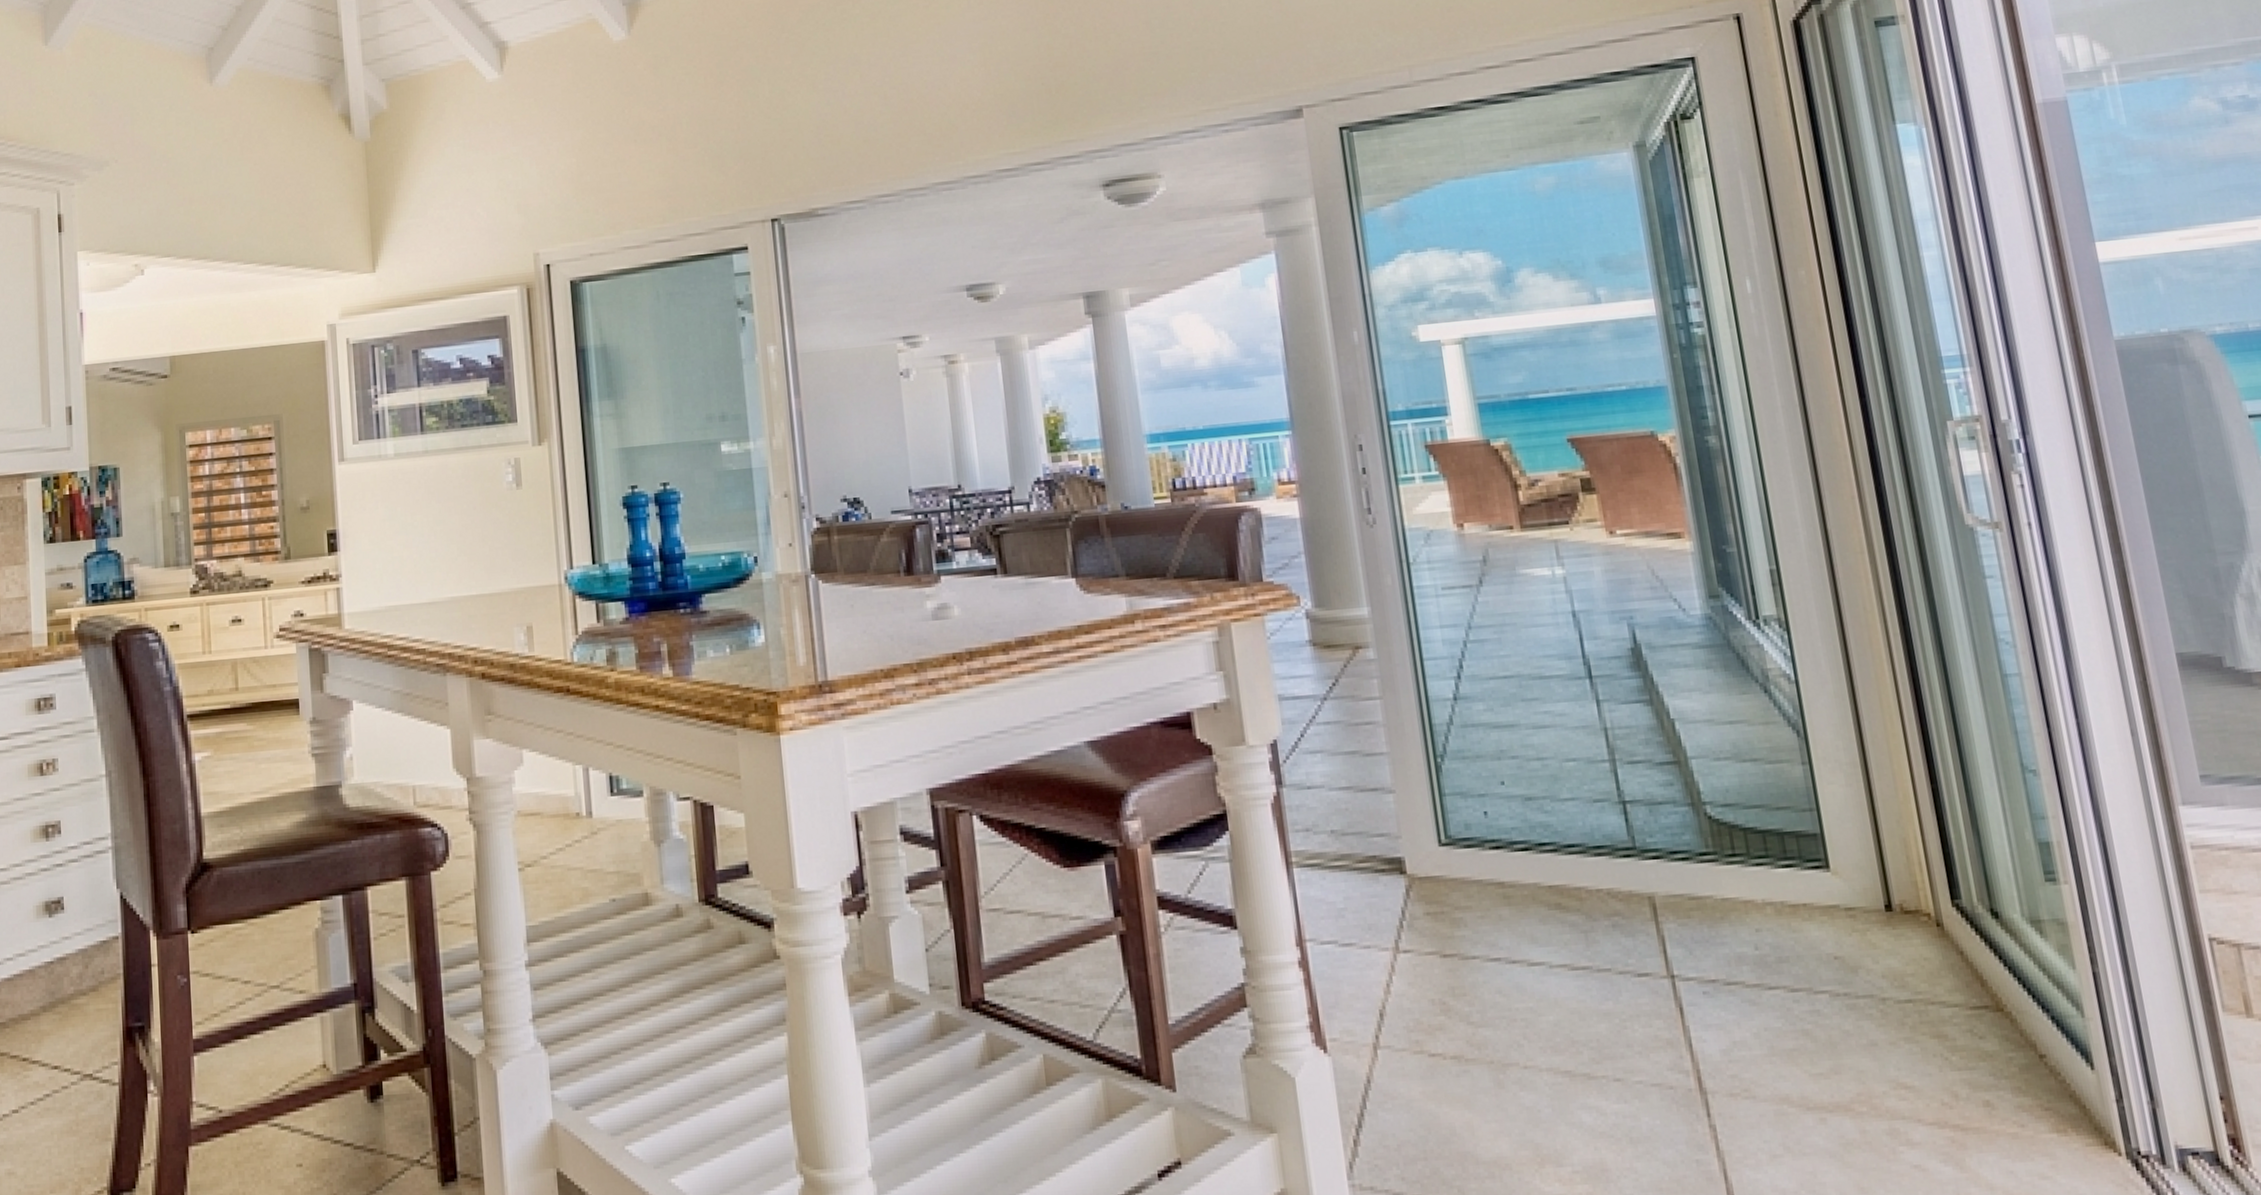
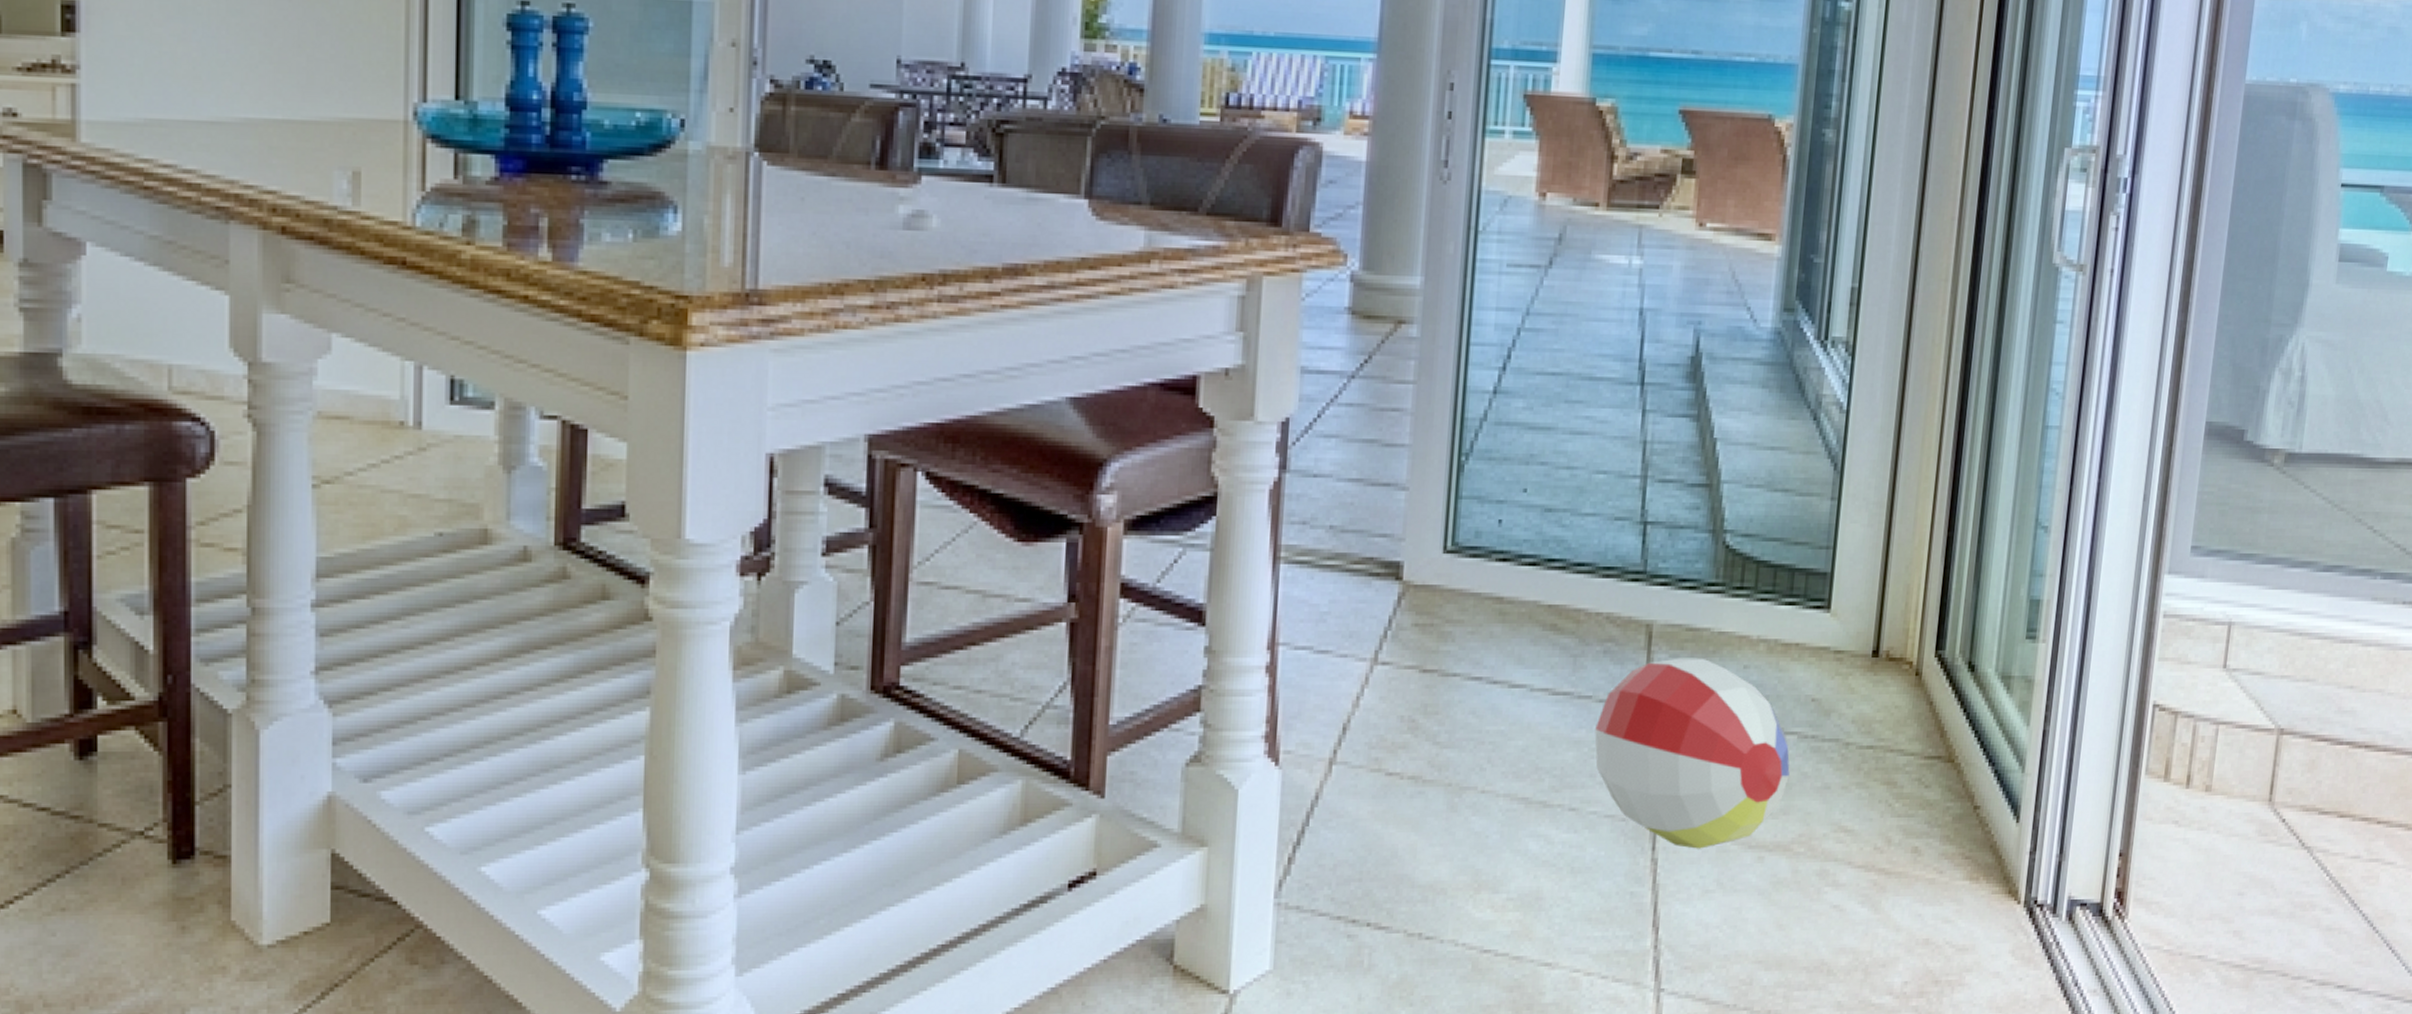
beachball: none [1621,924,1832,1114] -> present [1595,658,1790,849]

